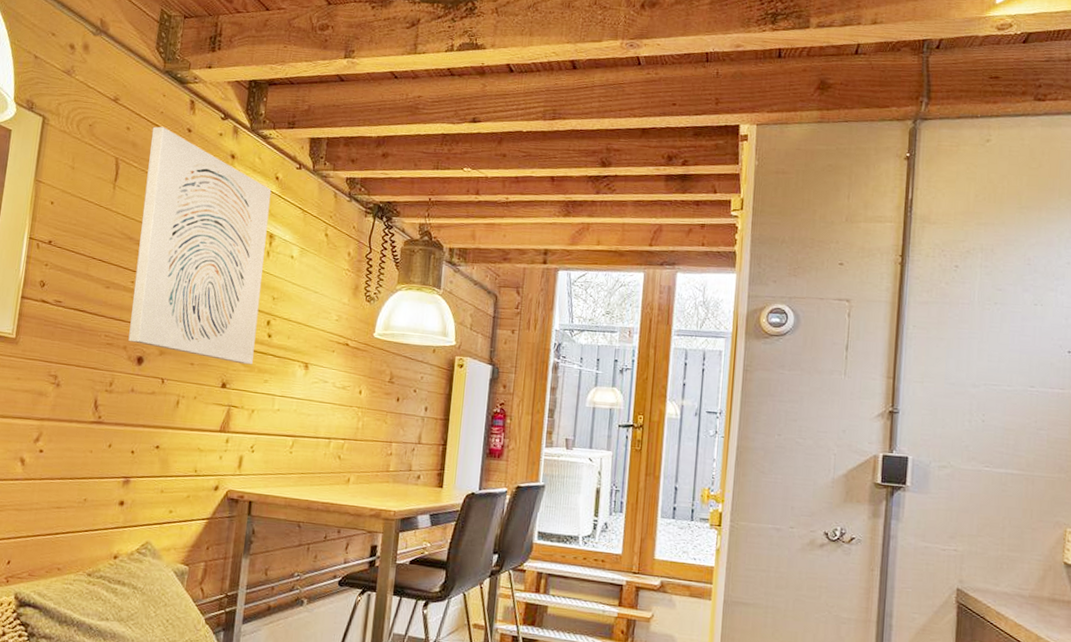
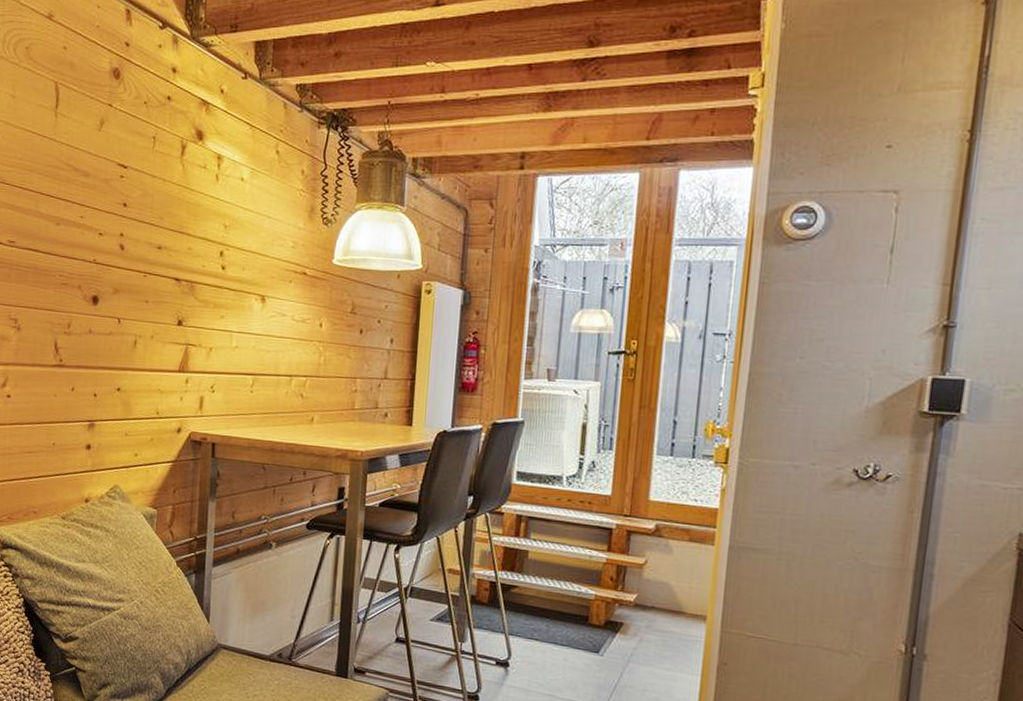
wall art: present [128,126,272,365] -> none [82,43,217,300]

